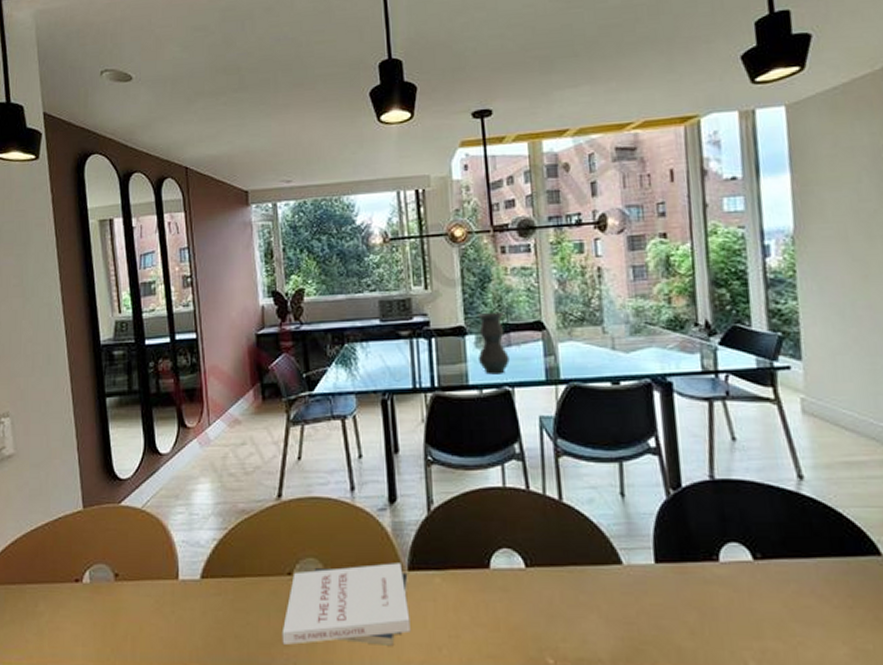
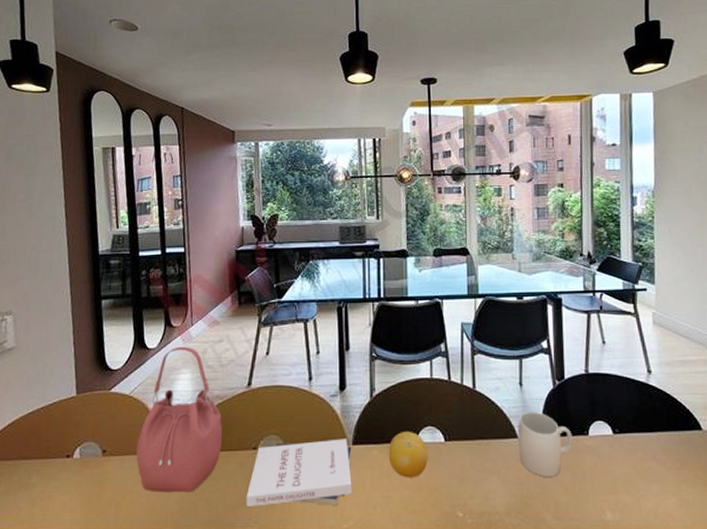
handbag: none [153,450,250,626] -> present [136,346,222,493]
fruit: none [453,553,505,613] -> present [388,431,428,478]
vase: present [476,311,510,375] -> none [416,239,440,289]
mug: none [620,529,697,615] -> present [517,411,573,477]

